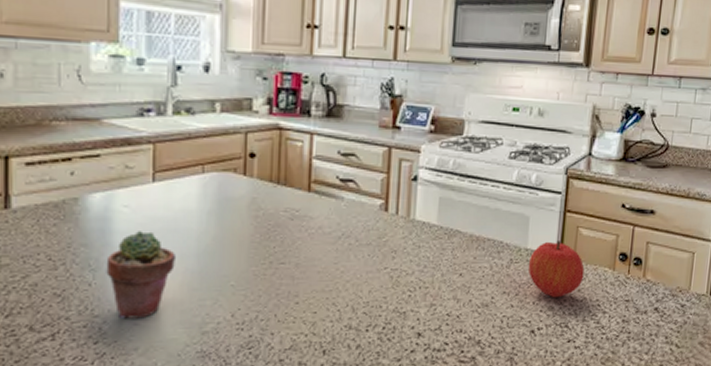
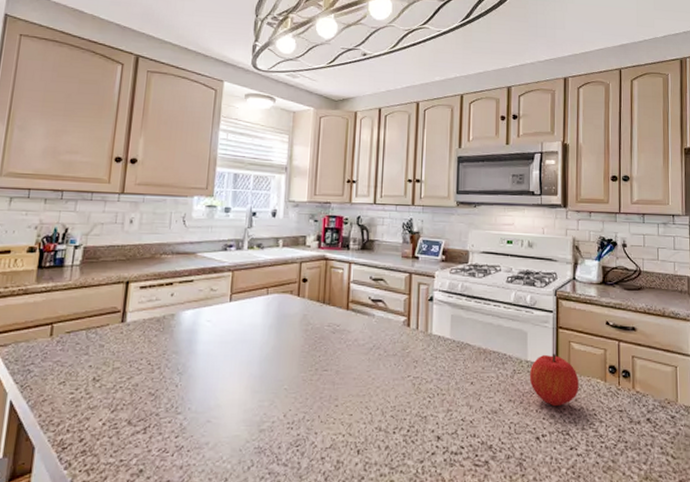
potted succulent: present [106,231,175,319] -> none [189,341,243,416]

